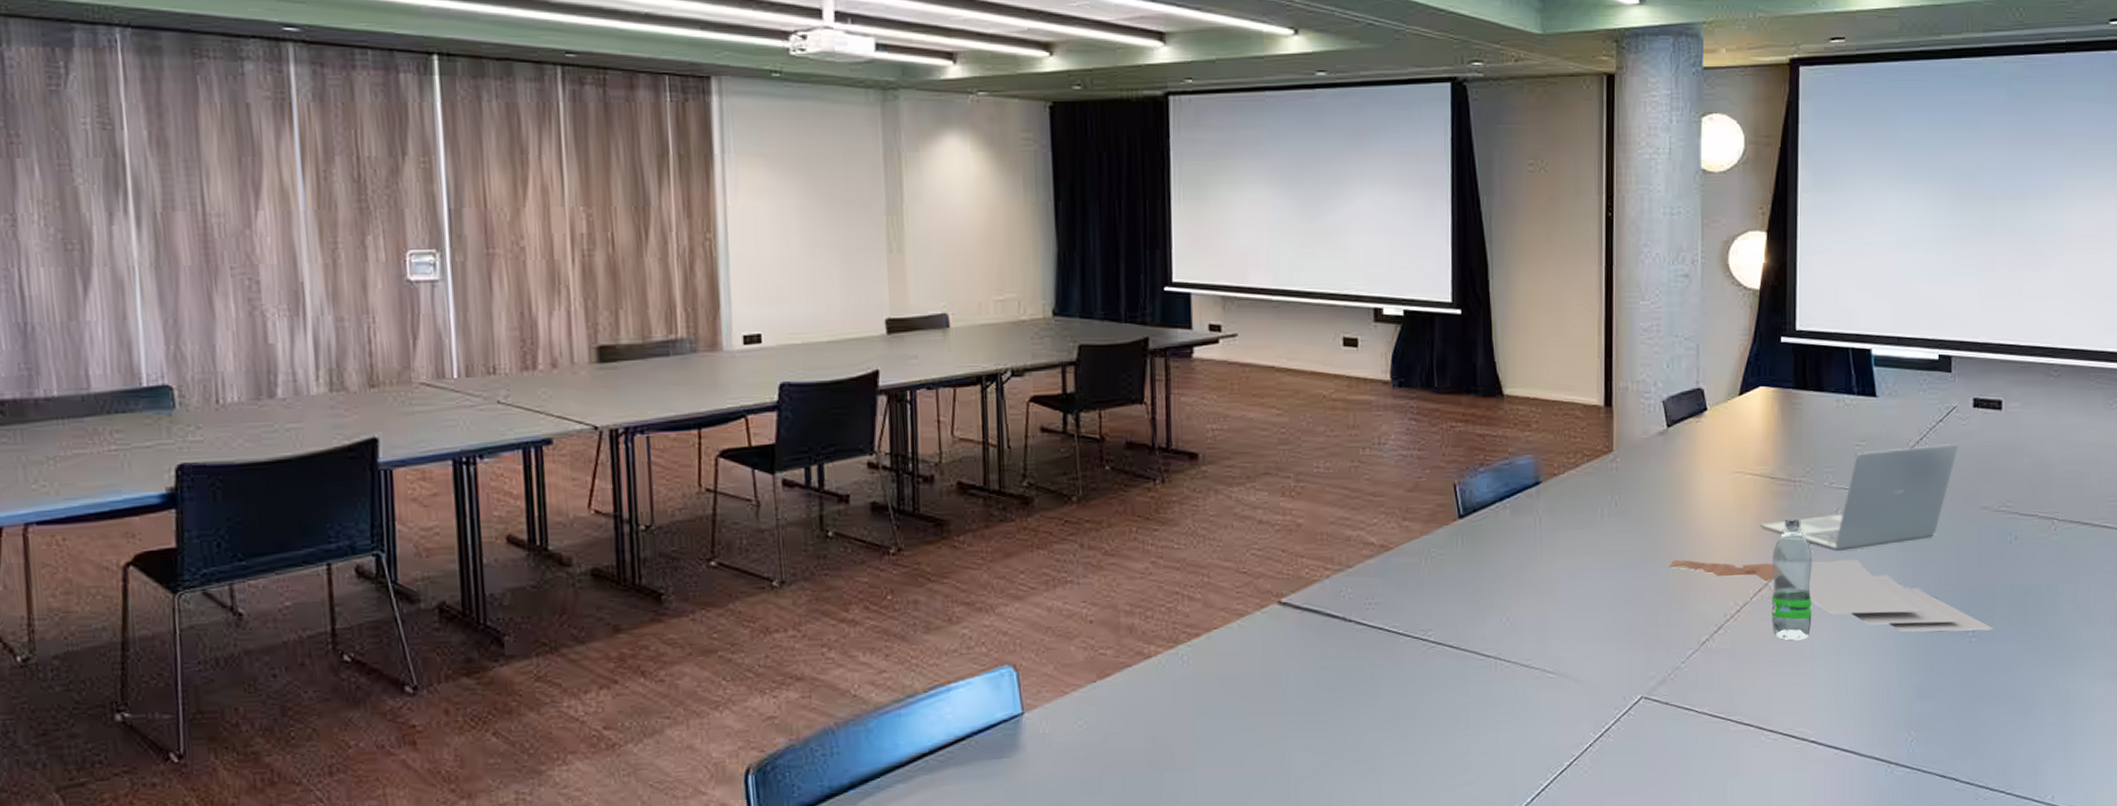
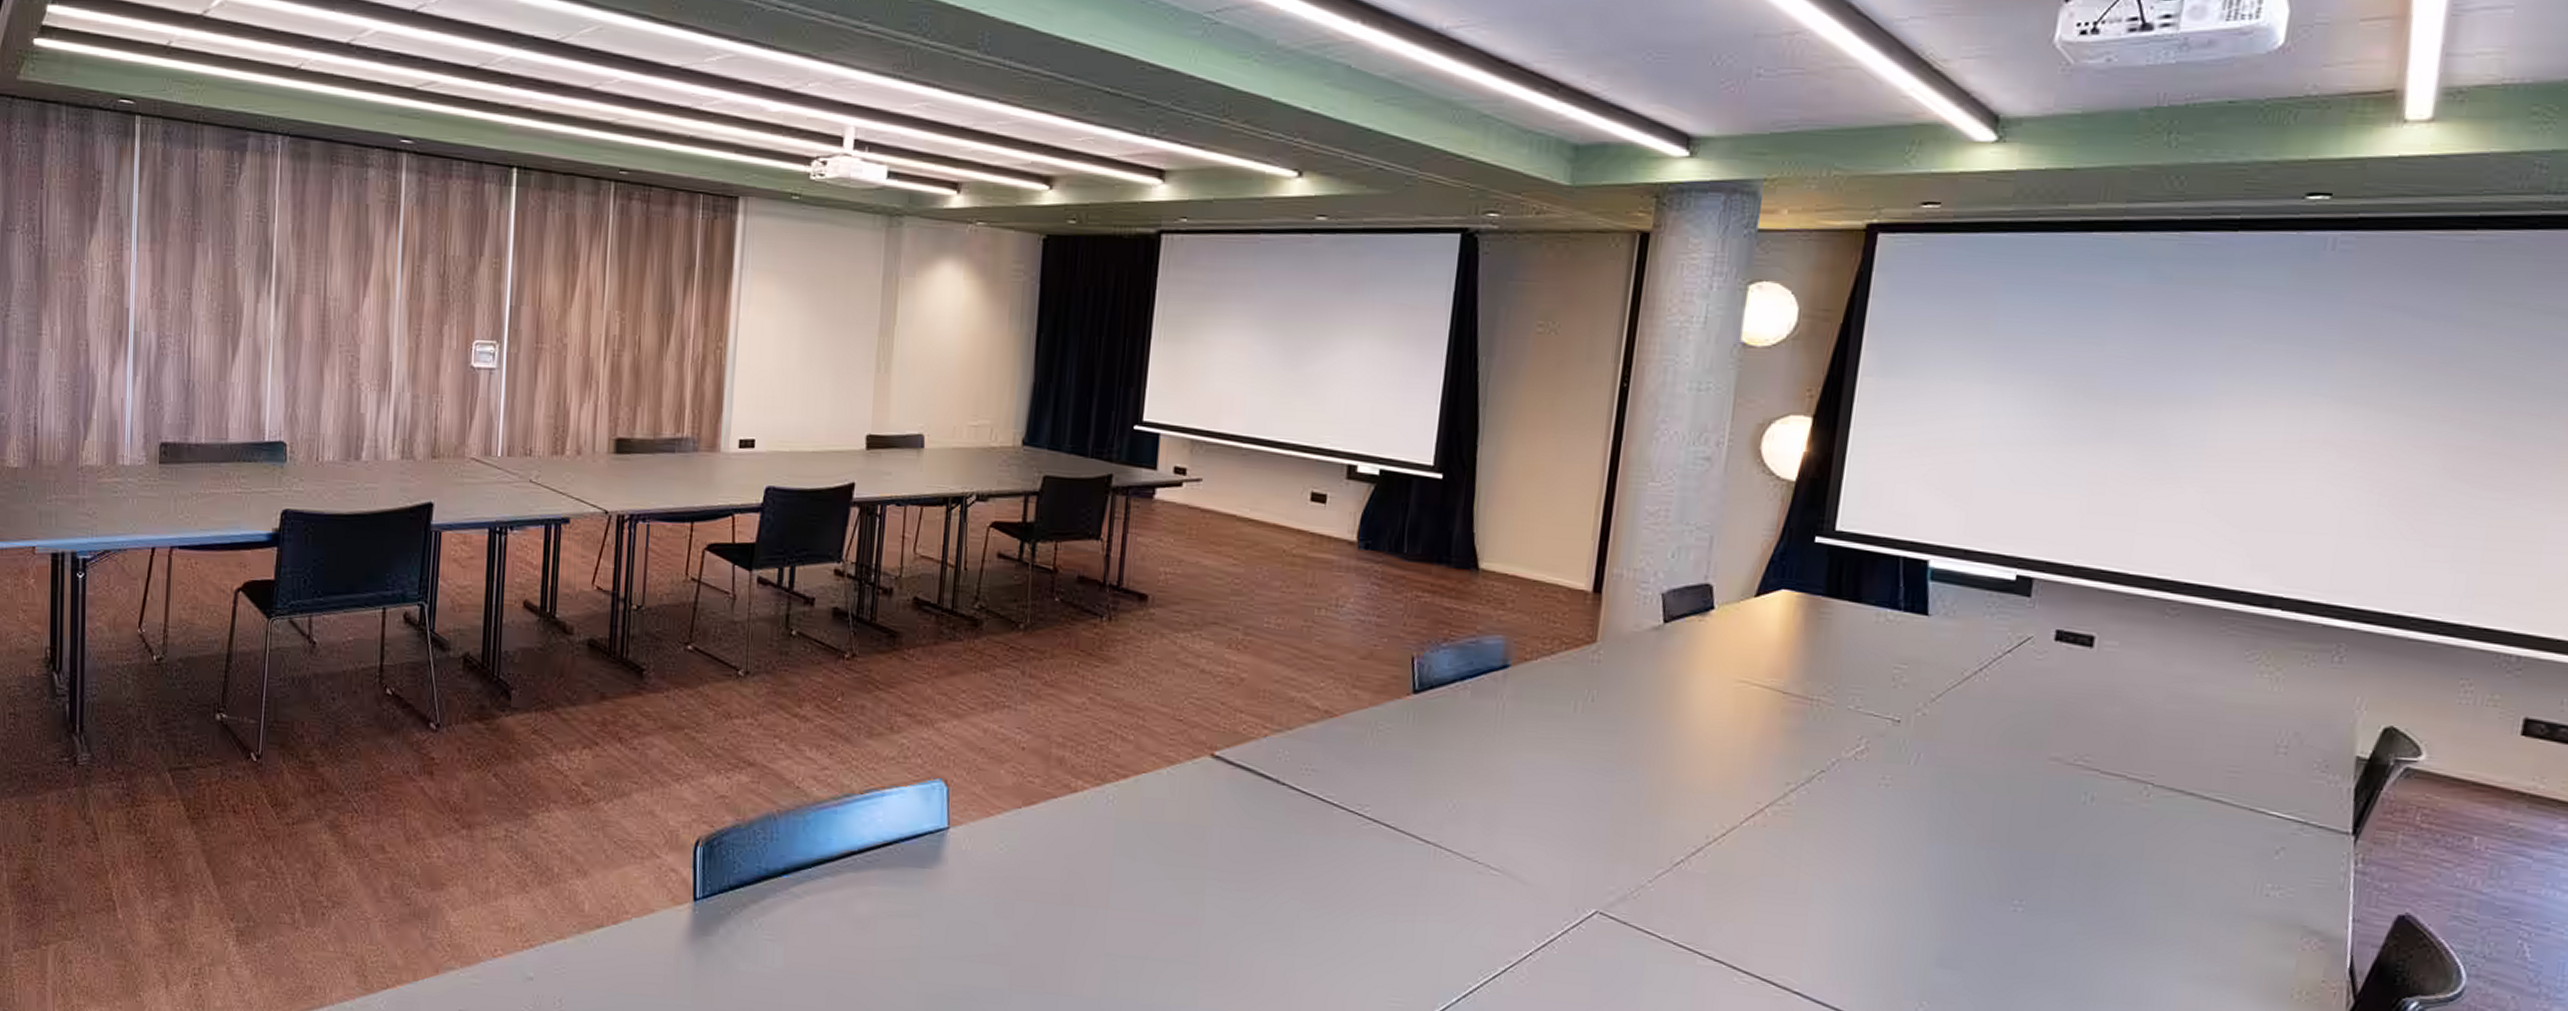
papers: present [1669,559,1774,582] -> none [1646,768,1774,807]
laptop: present [1761,444,1959,551] -> none [1763,676,2029,785]
bottle: present [1771,519,1812,641] -> none [1762,741,1823,878]
papers: present [1771,560,1993,632] -> none [1771,786,2048,902]

